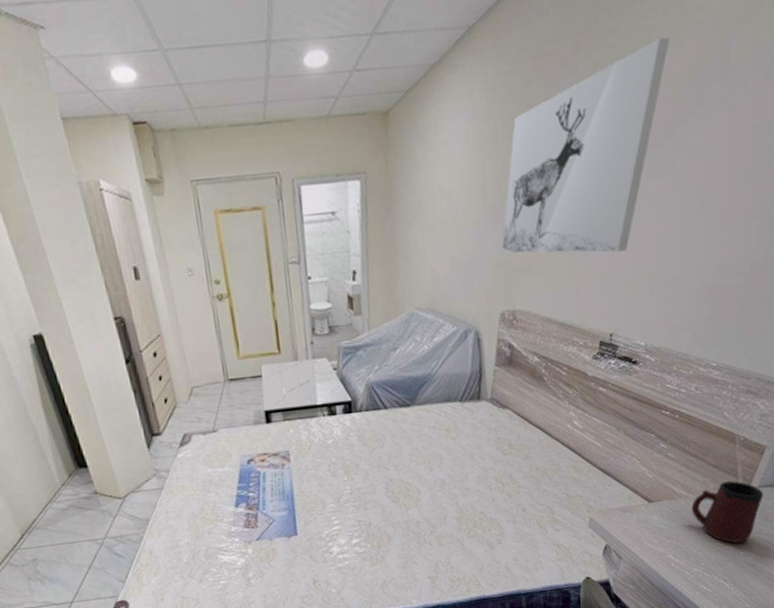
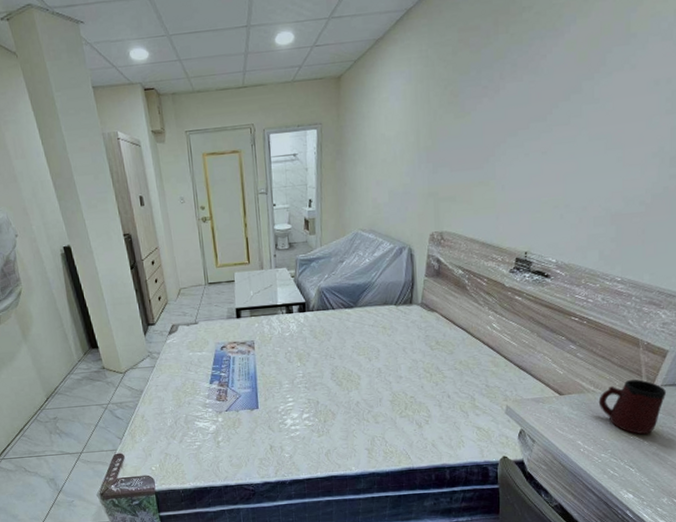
wall art: present [501,36,670,254] -> none [432,11,578,186]

